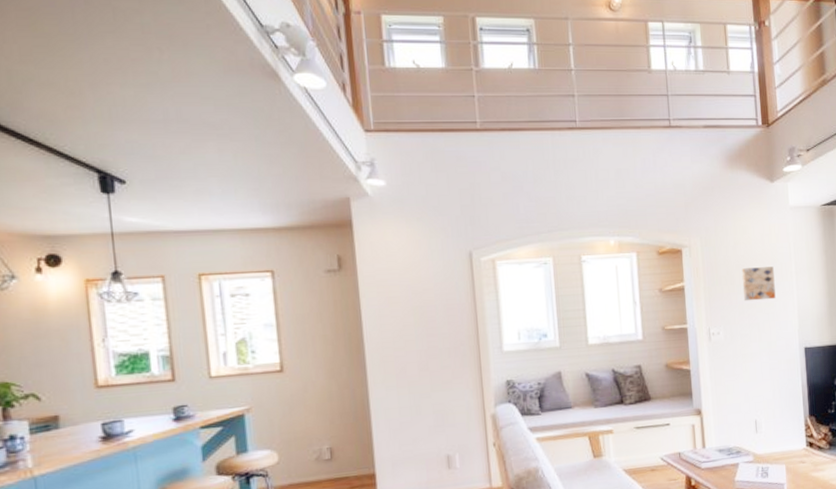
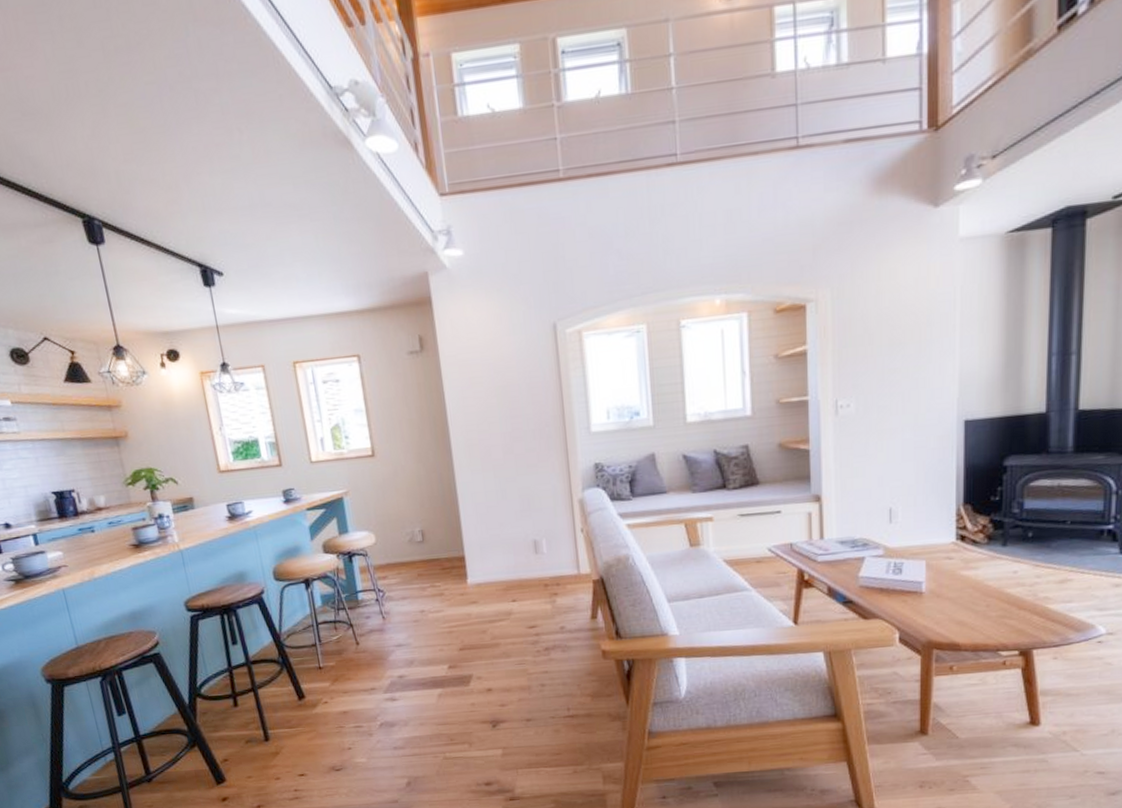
wall art: present [741,266,776,302] -> none [884,319,930,365]

